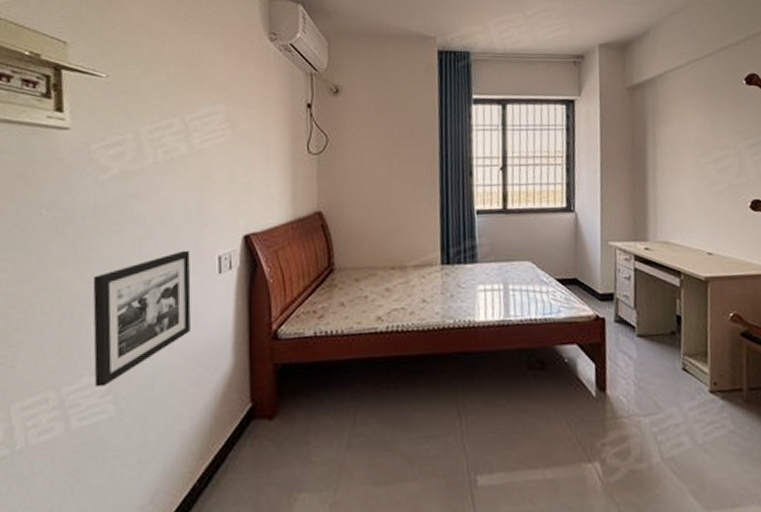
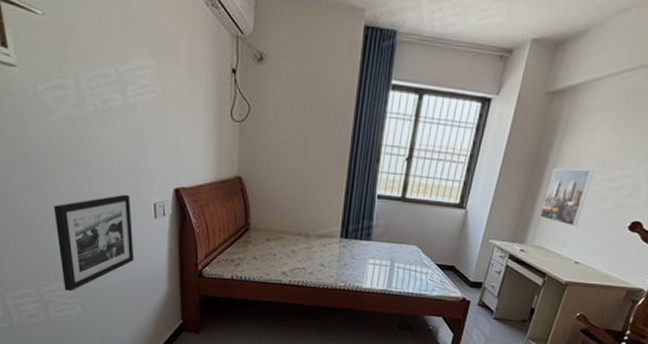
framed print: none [654,154,697,215] -> present [540,168,595,227]

